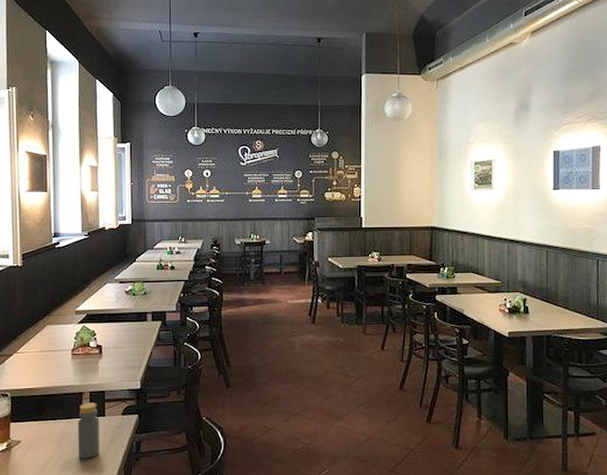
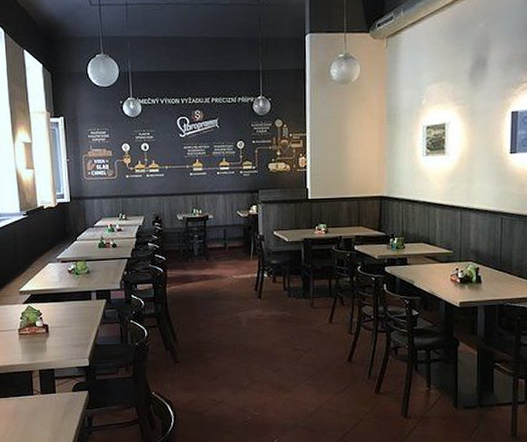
bottle: present [78,403,99,459] -> none [29,380,52,434]

